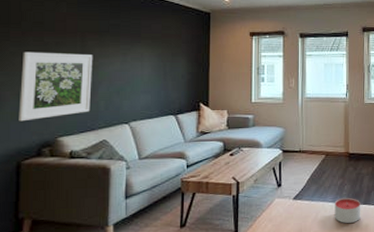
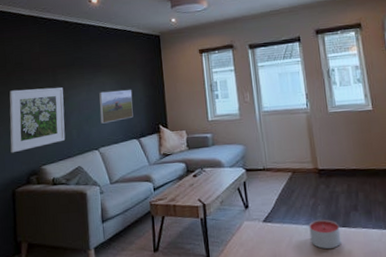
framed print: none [134,63,174,97] -> present [99,89,134,124]

